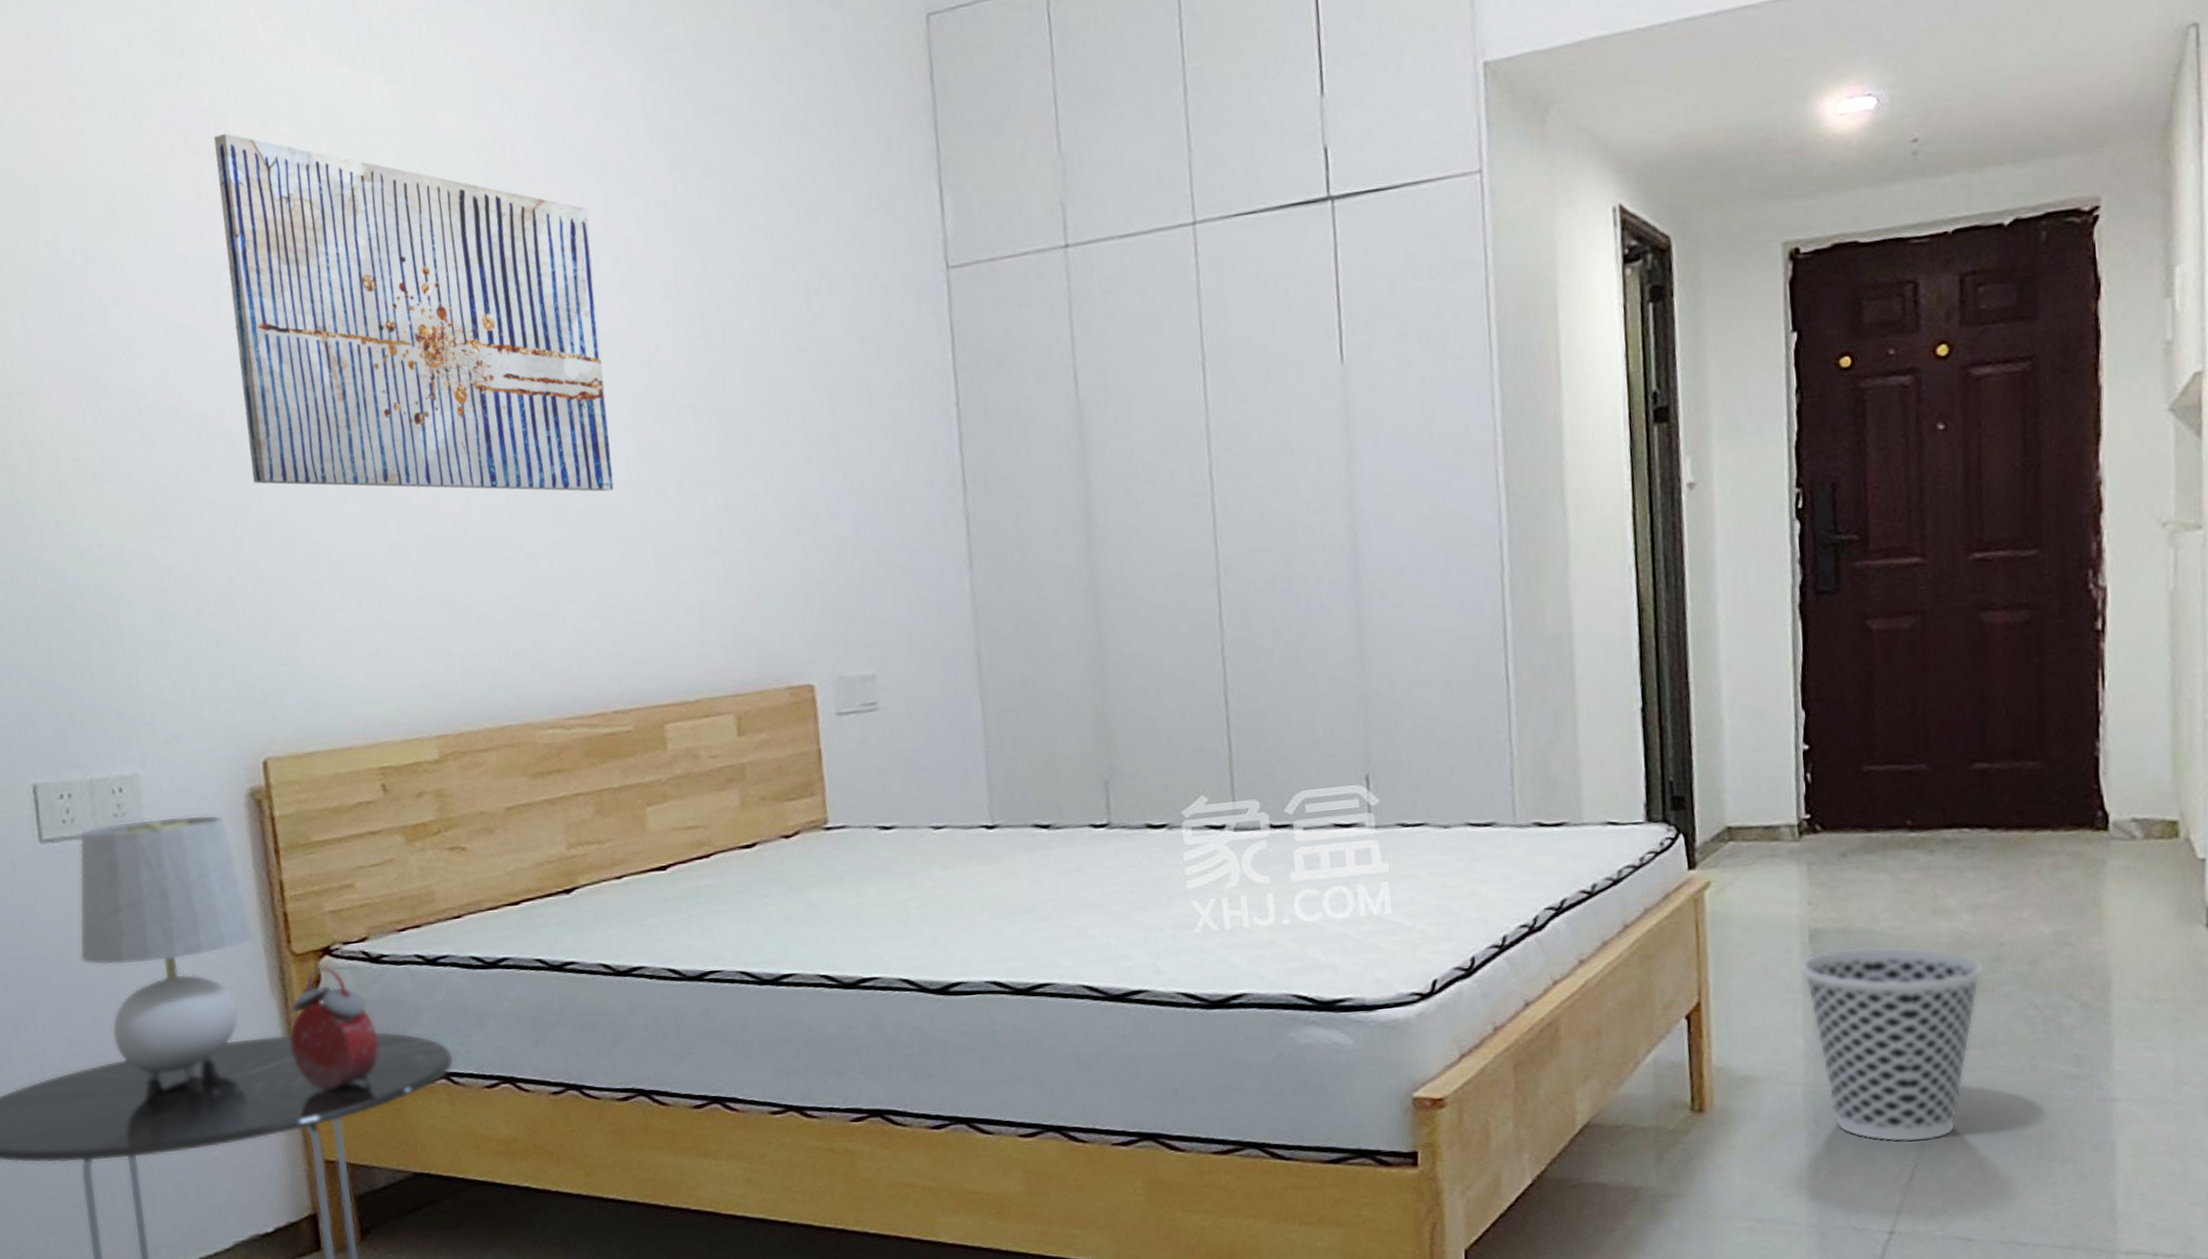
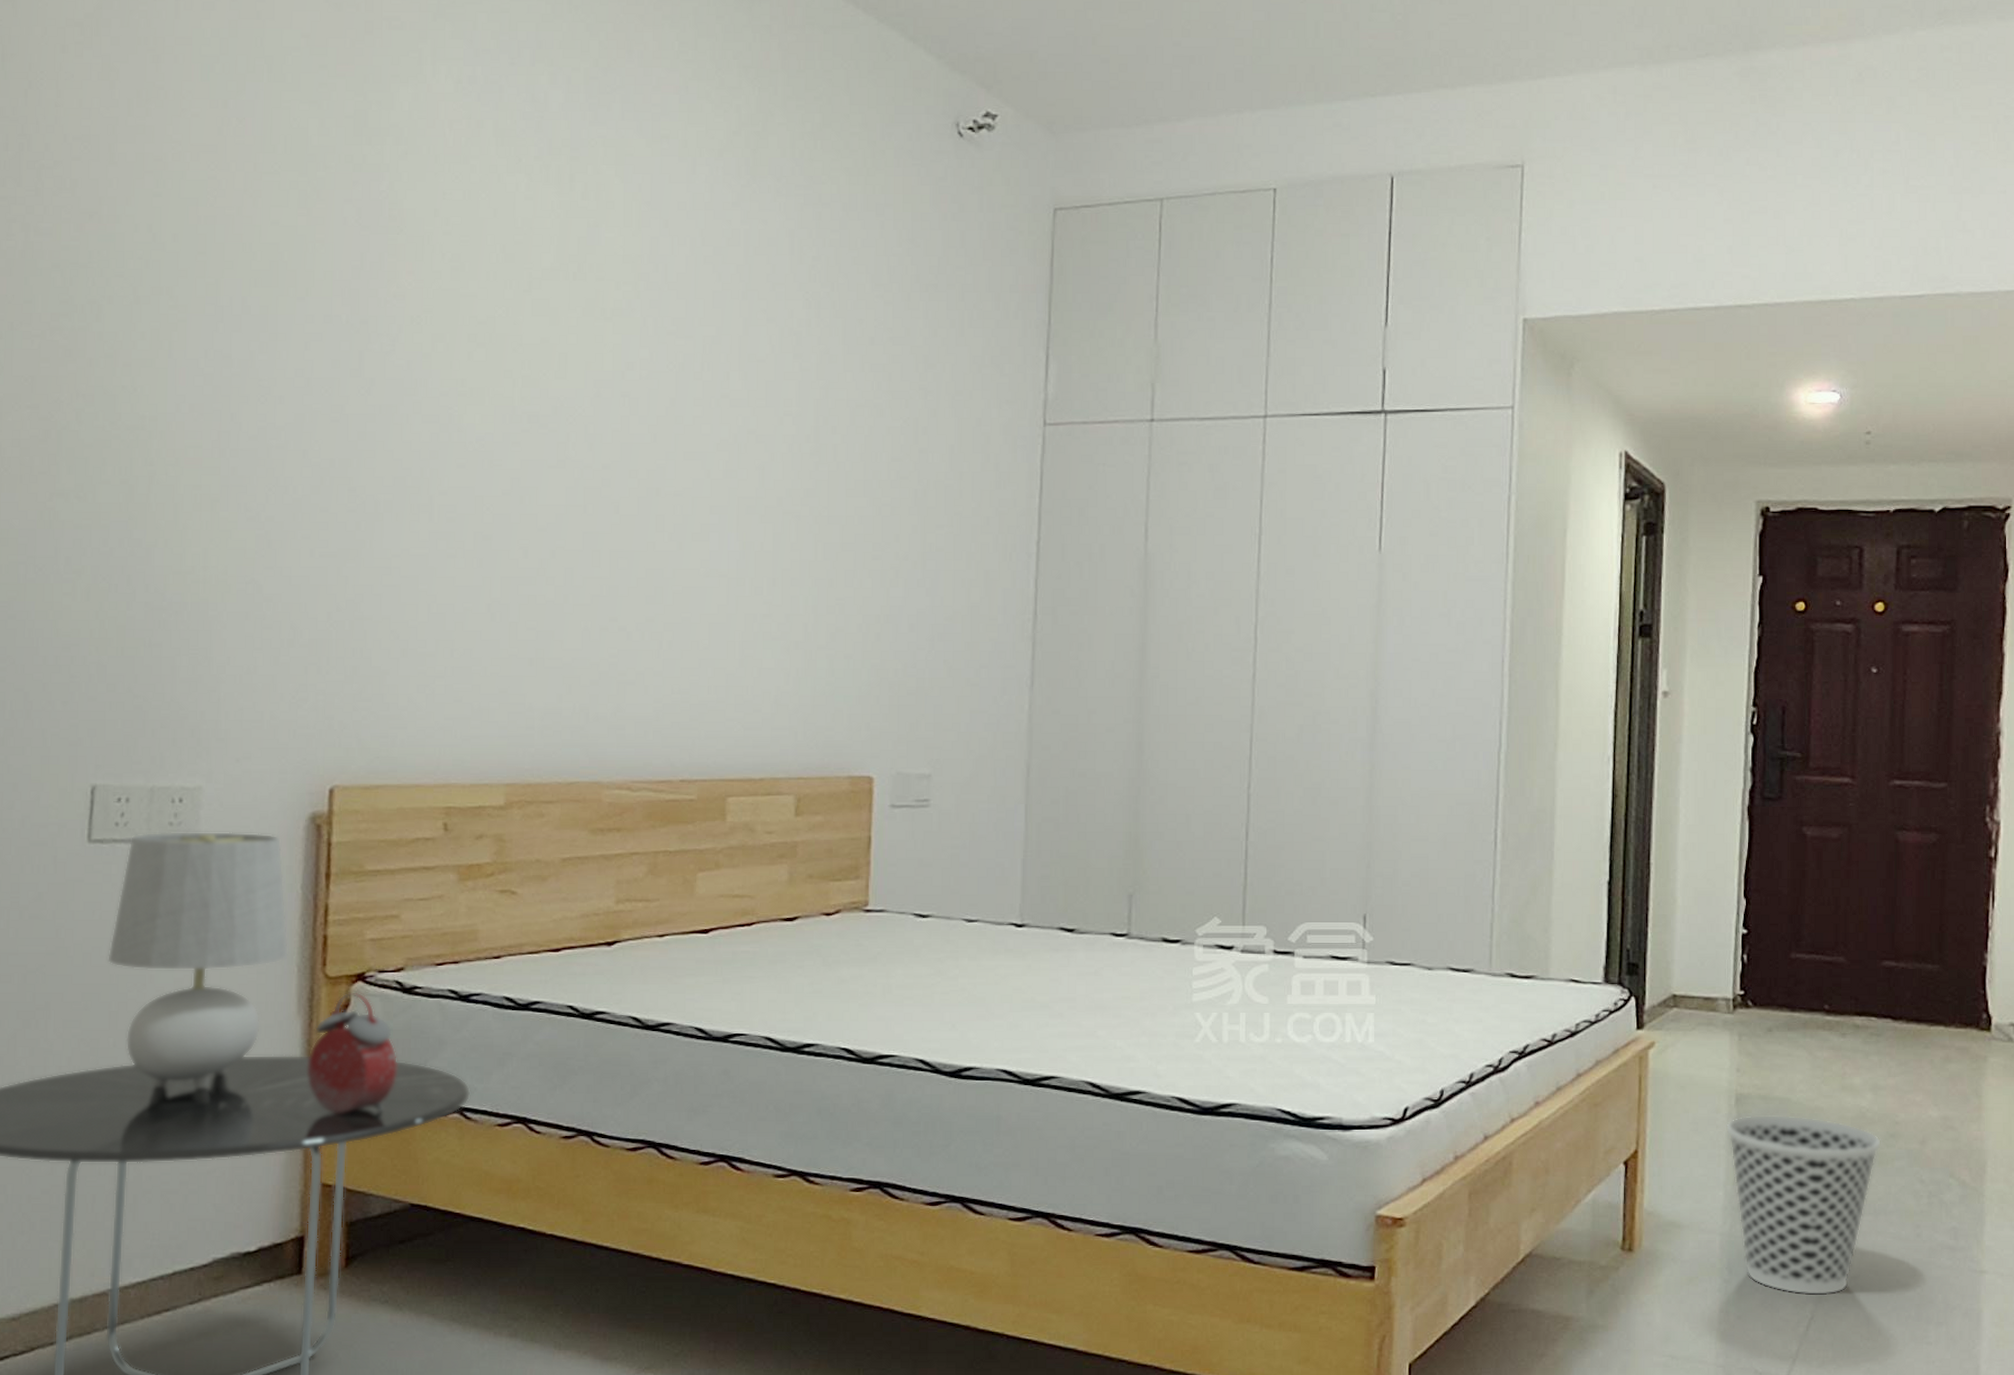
wall art: present [213,133,614,492] -> none [368,216,726,579]

